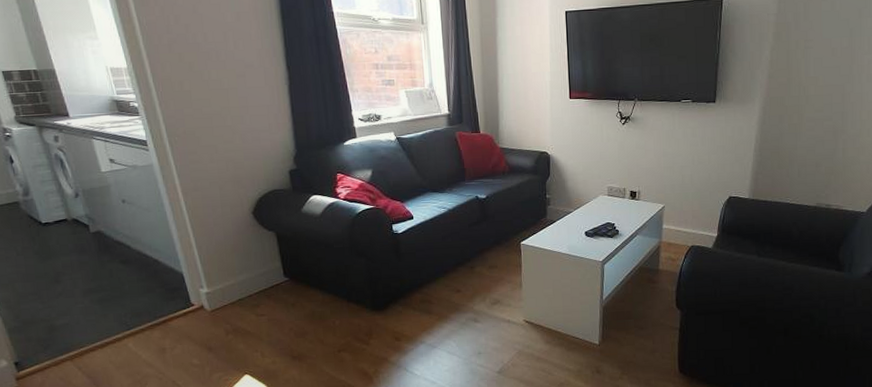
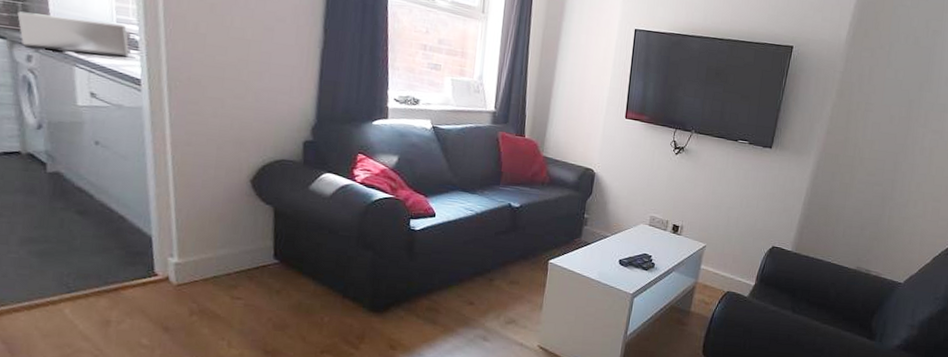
toaster: none [39,95,135,131] -> present [17,11,132,58]

